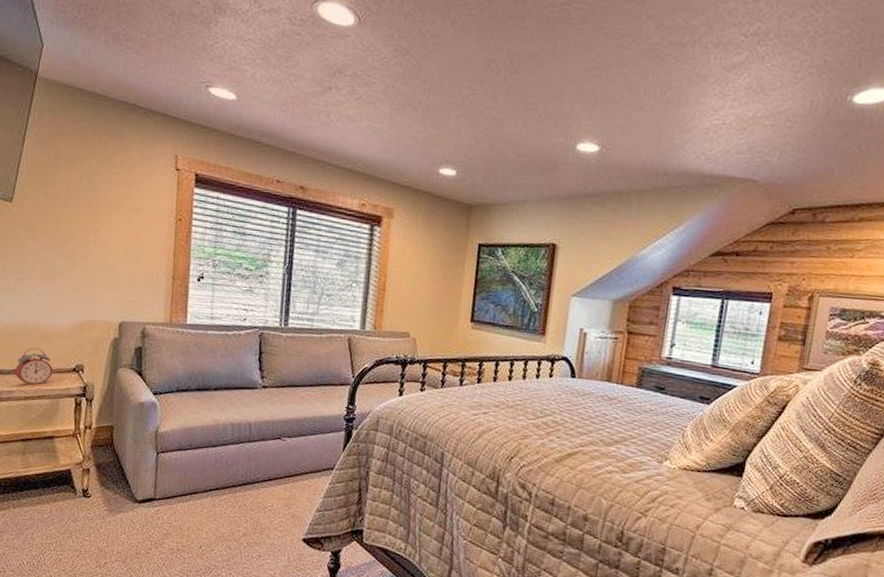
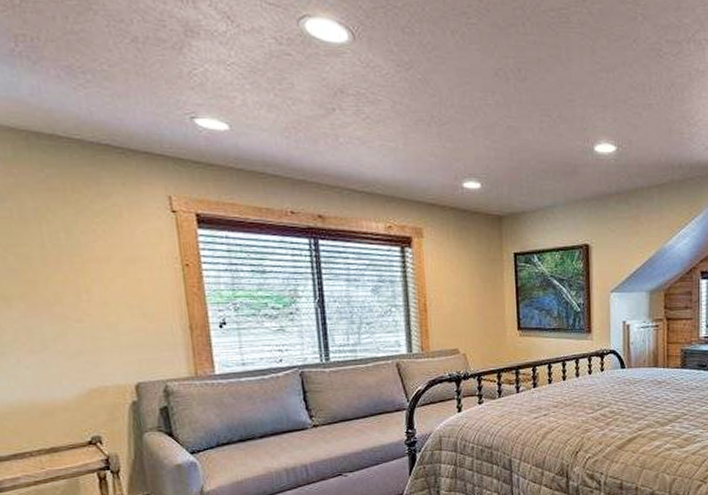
alarm clock: present [15,347,53,386] -> none [15,426,65,470]

